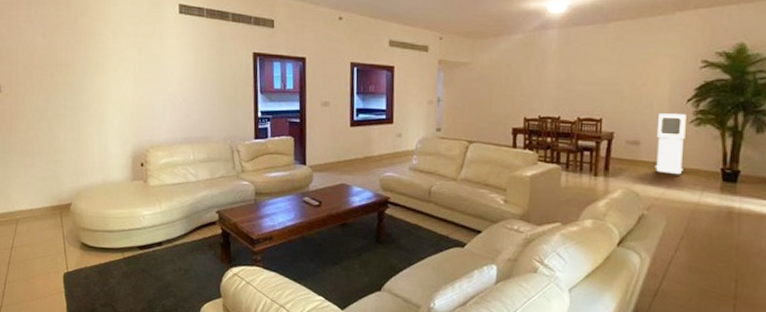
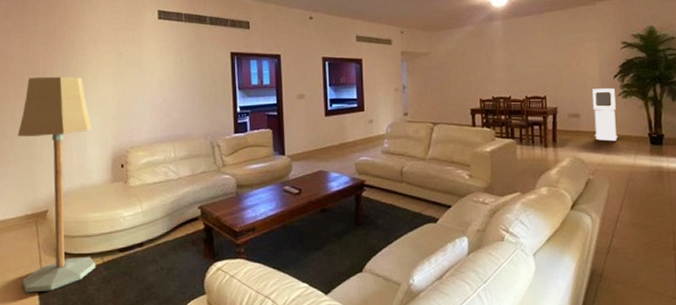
floor lamp: none [42,69,117,281] -> present [17,76,96,293]

